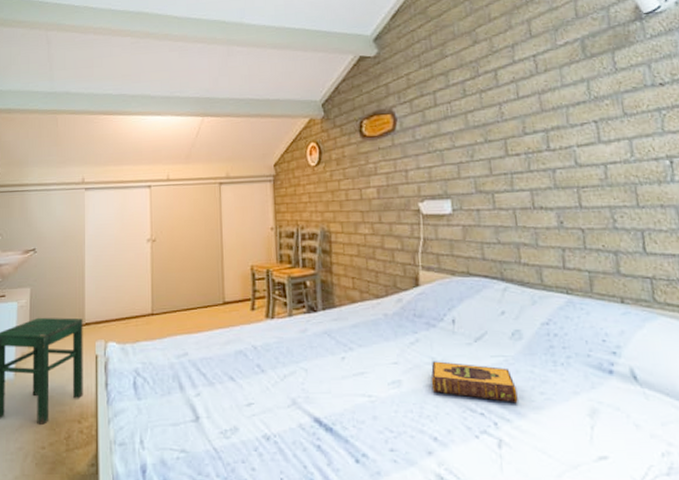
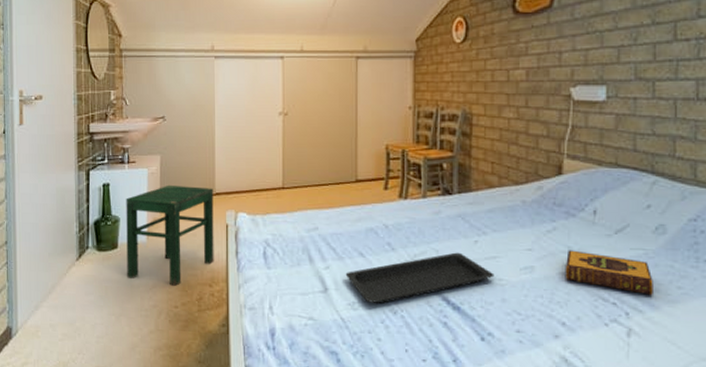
serving tray: none [216,370,364,430] -> present [345,252,495,304]

